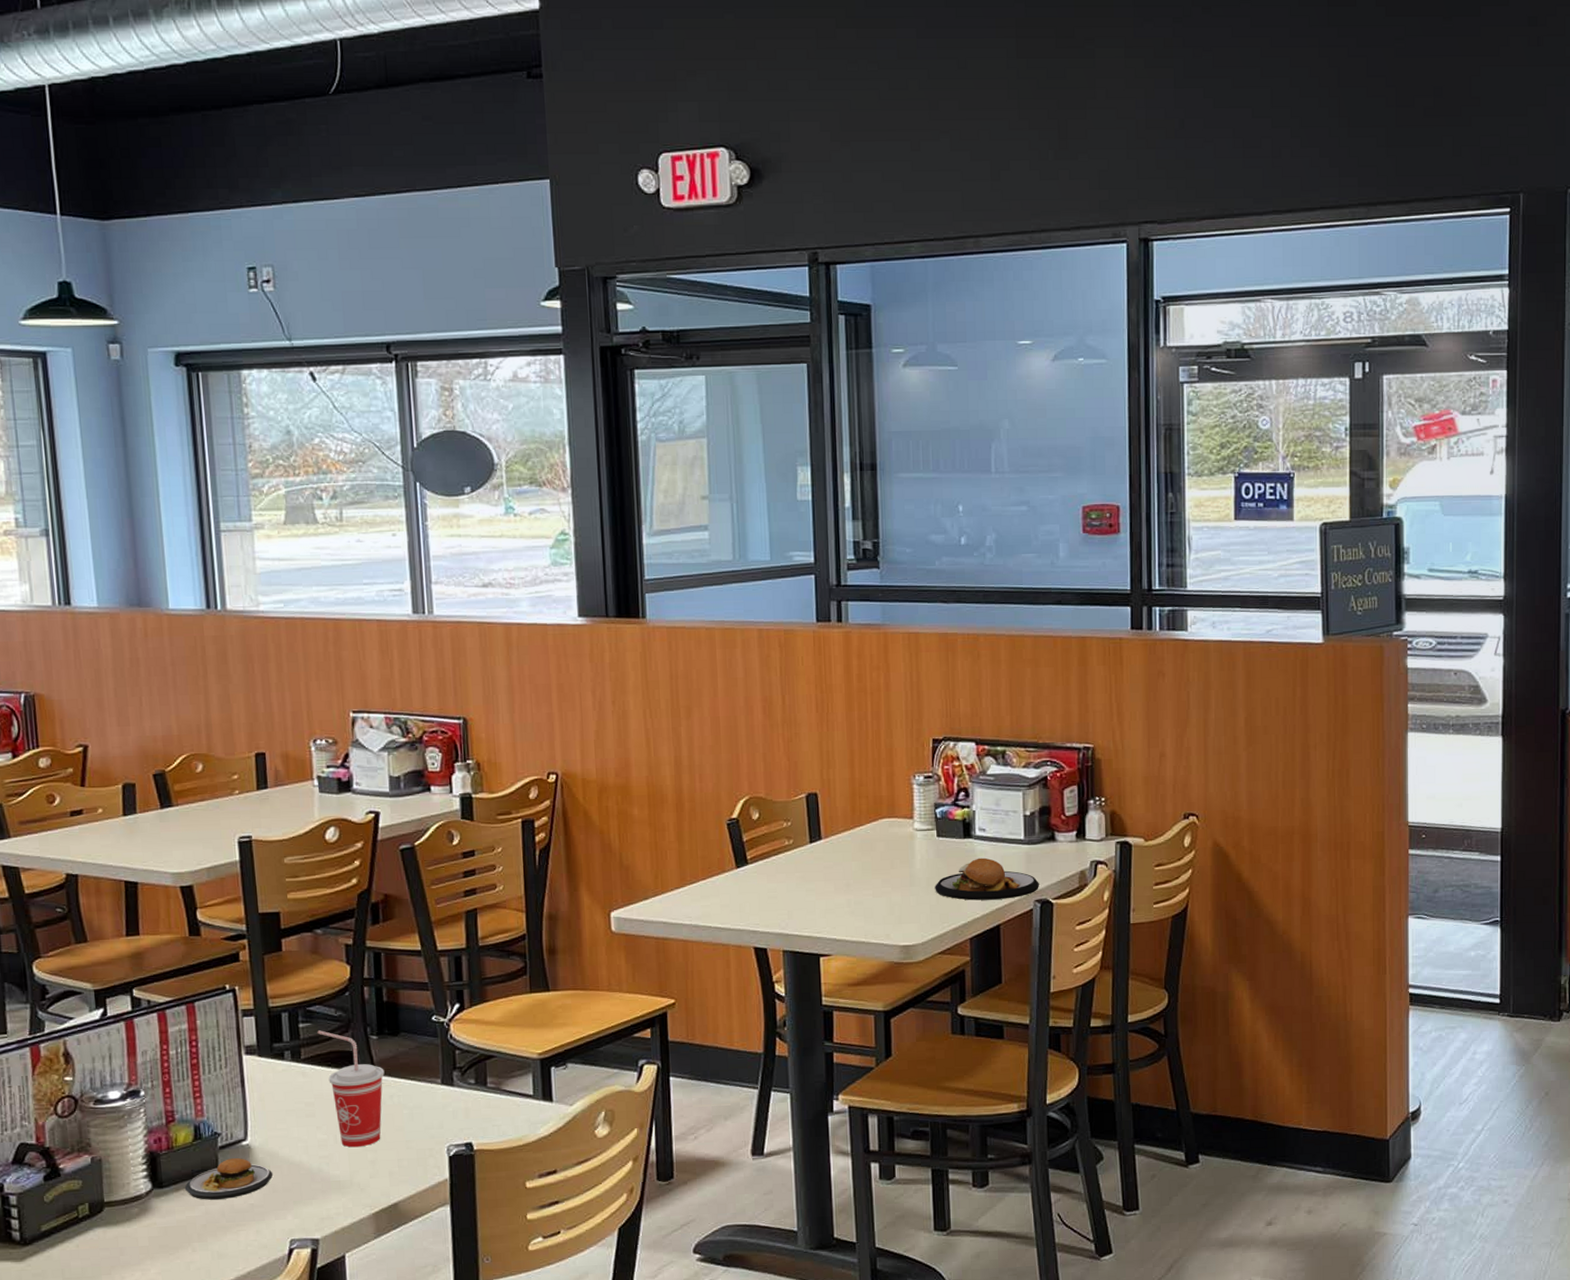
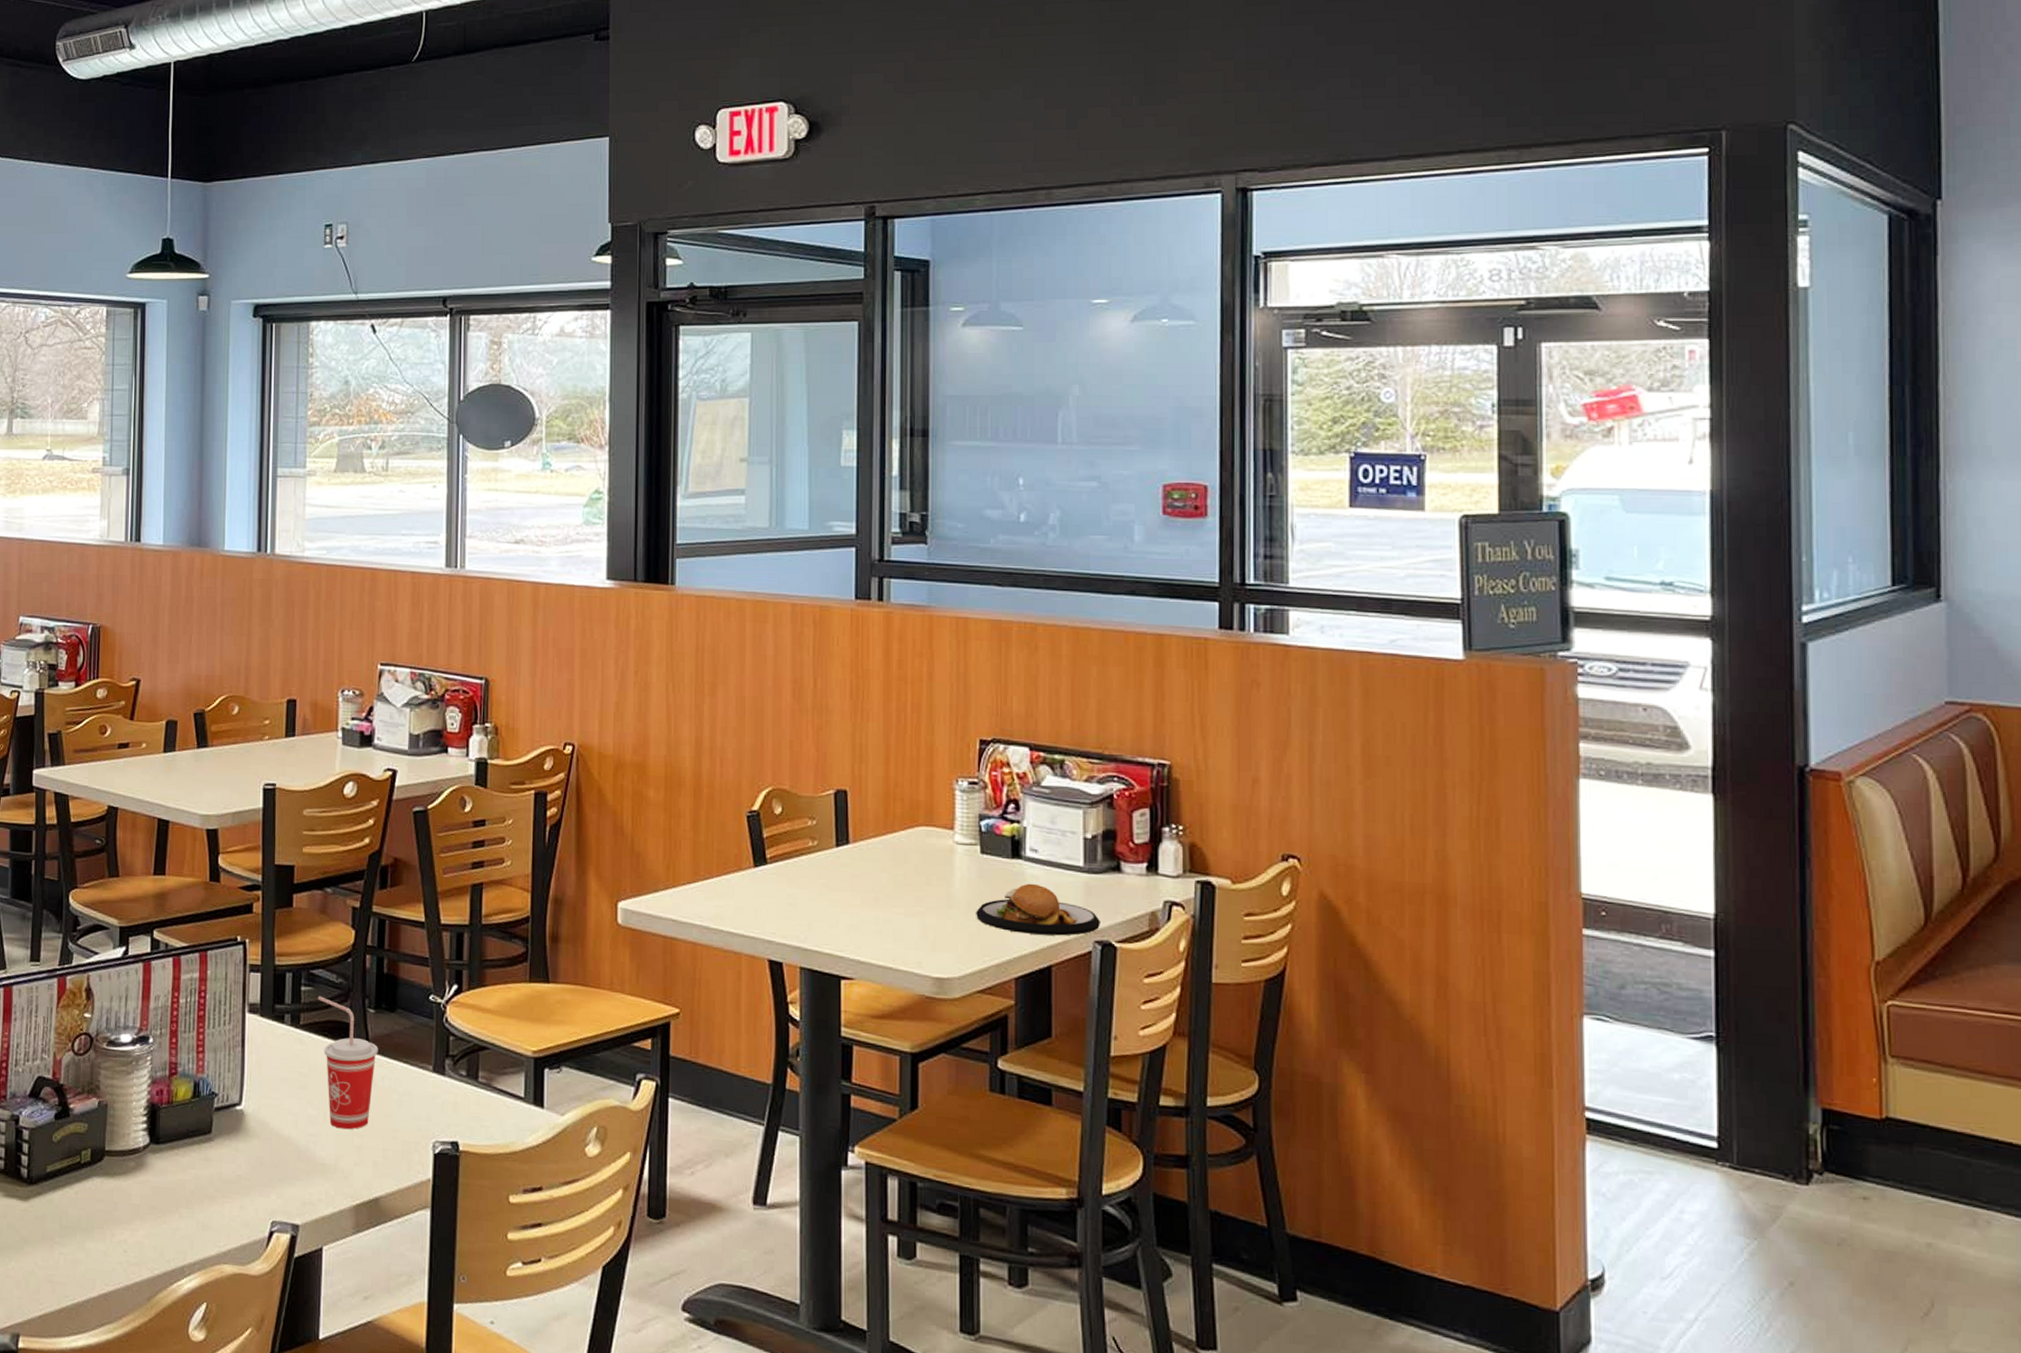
burger: present [184,1158,273,1200] -> none [179,1122,262,1166]

